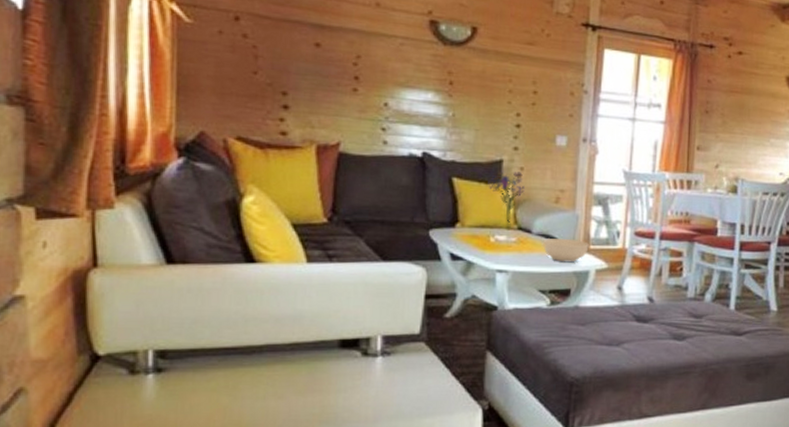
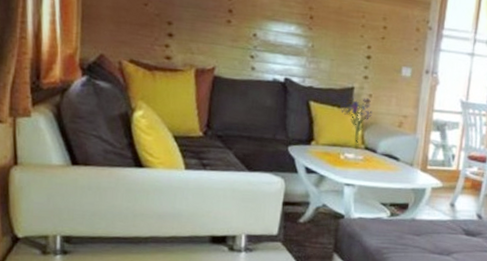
bowl: present [543,238,589,263] -> none [386,158,427,181]

